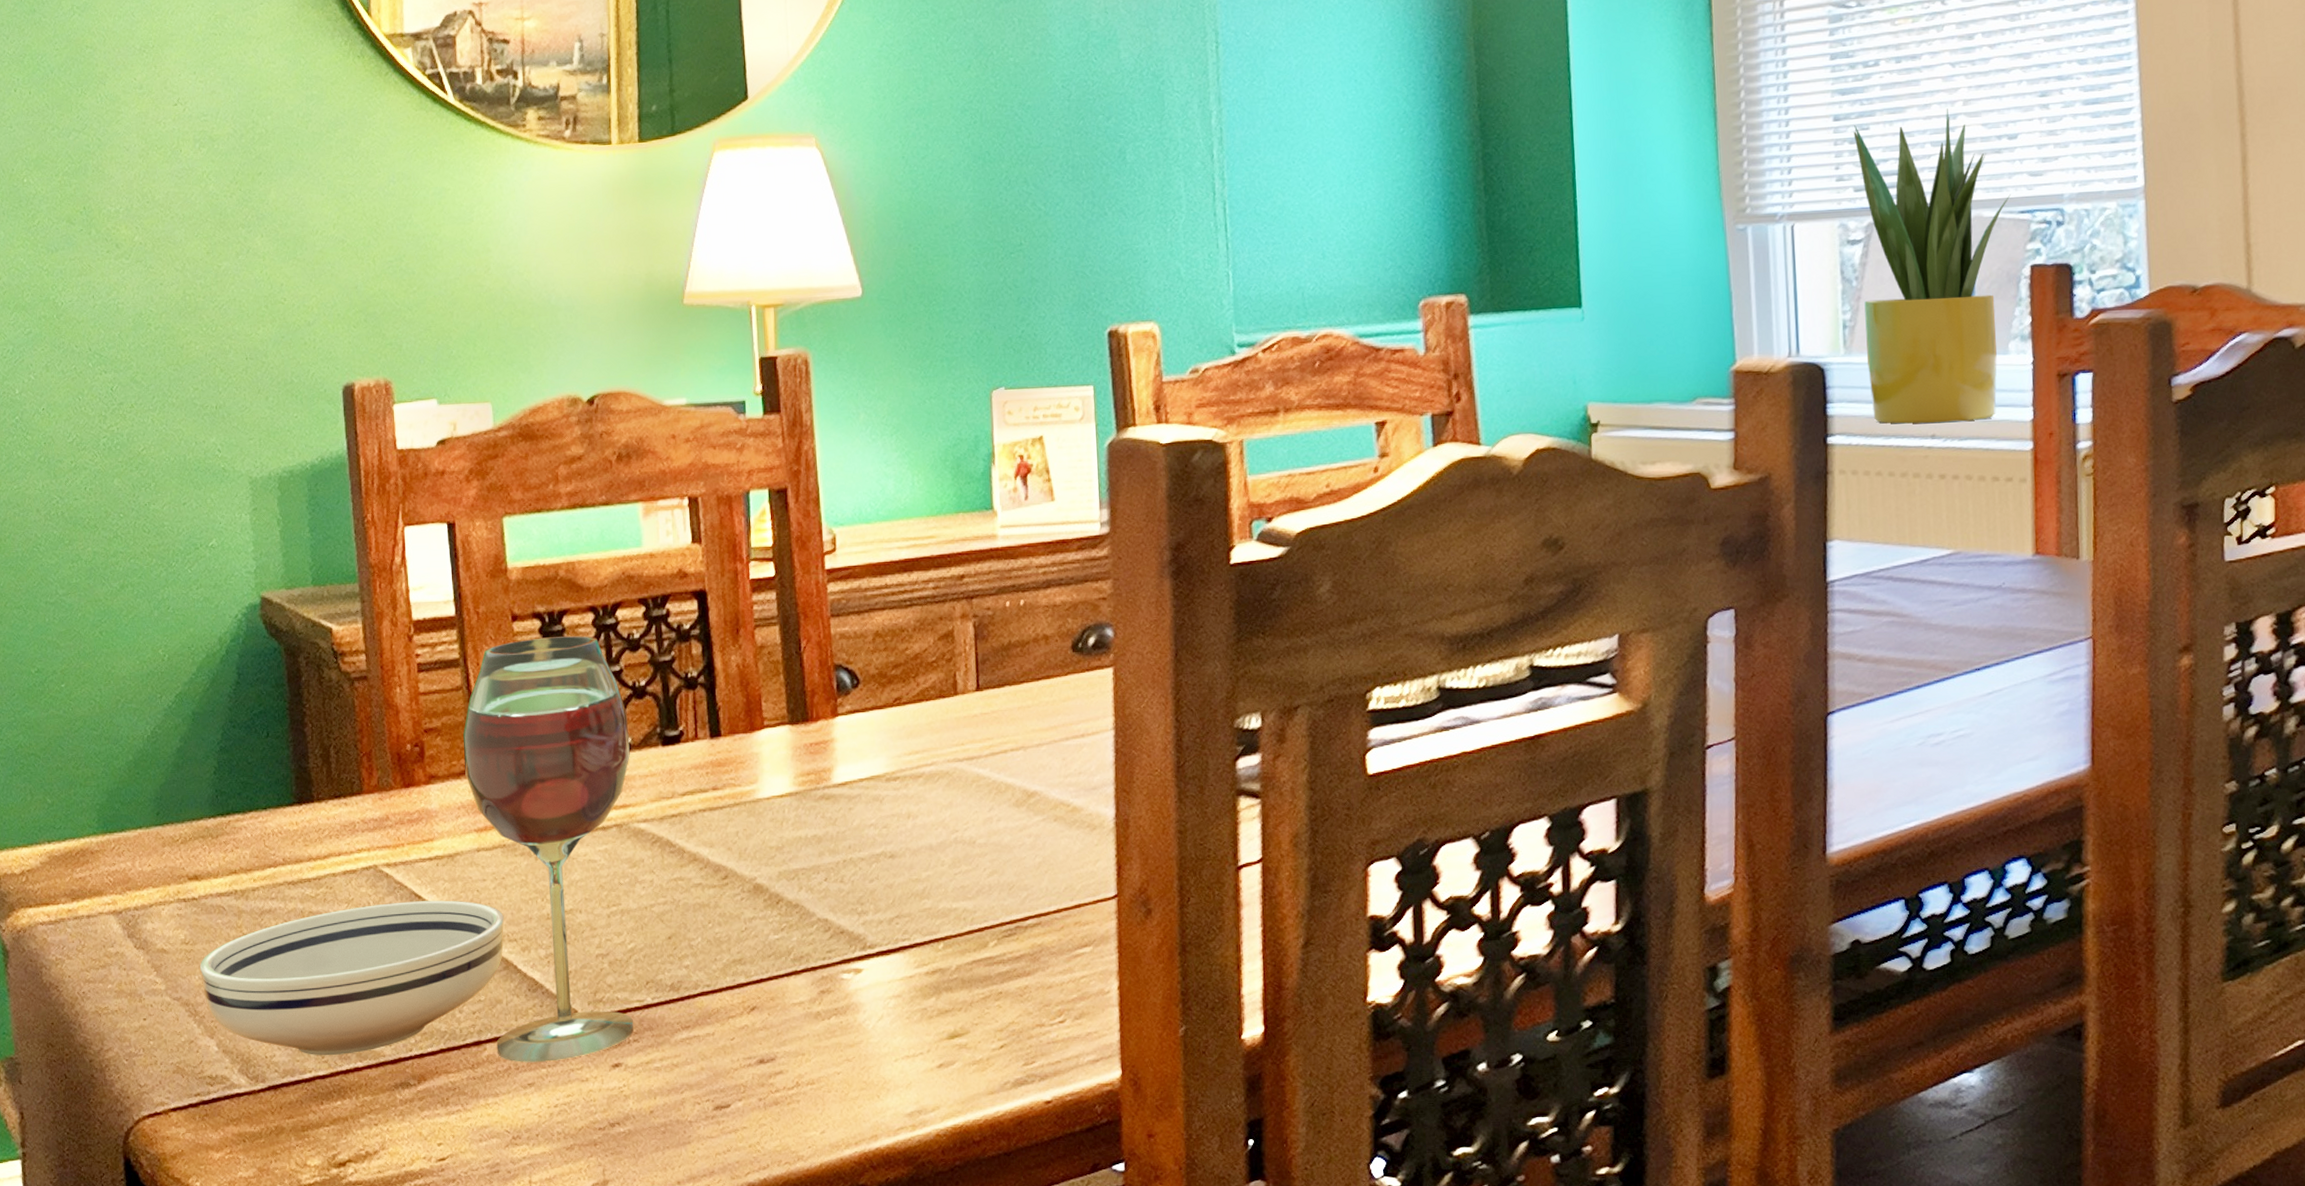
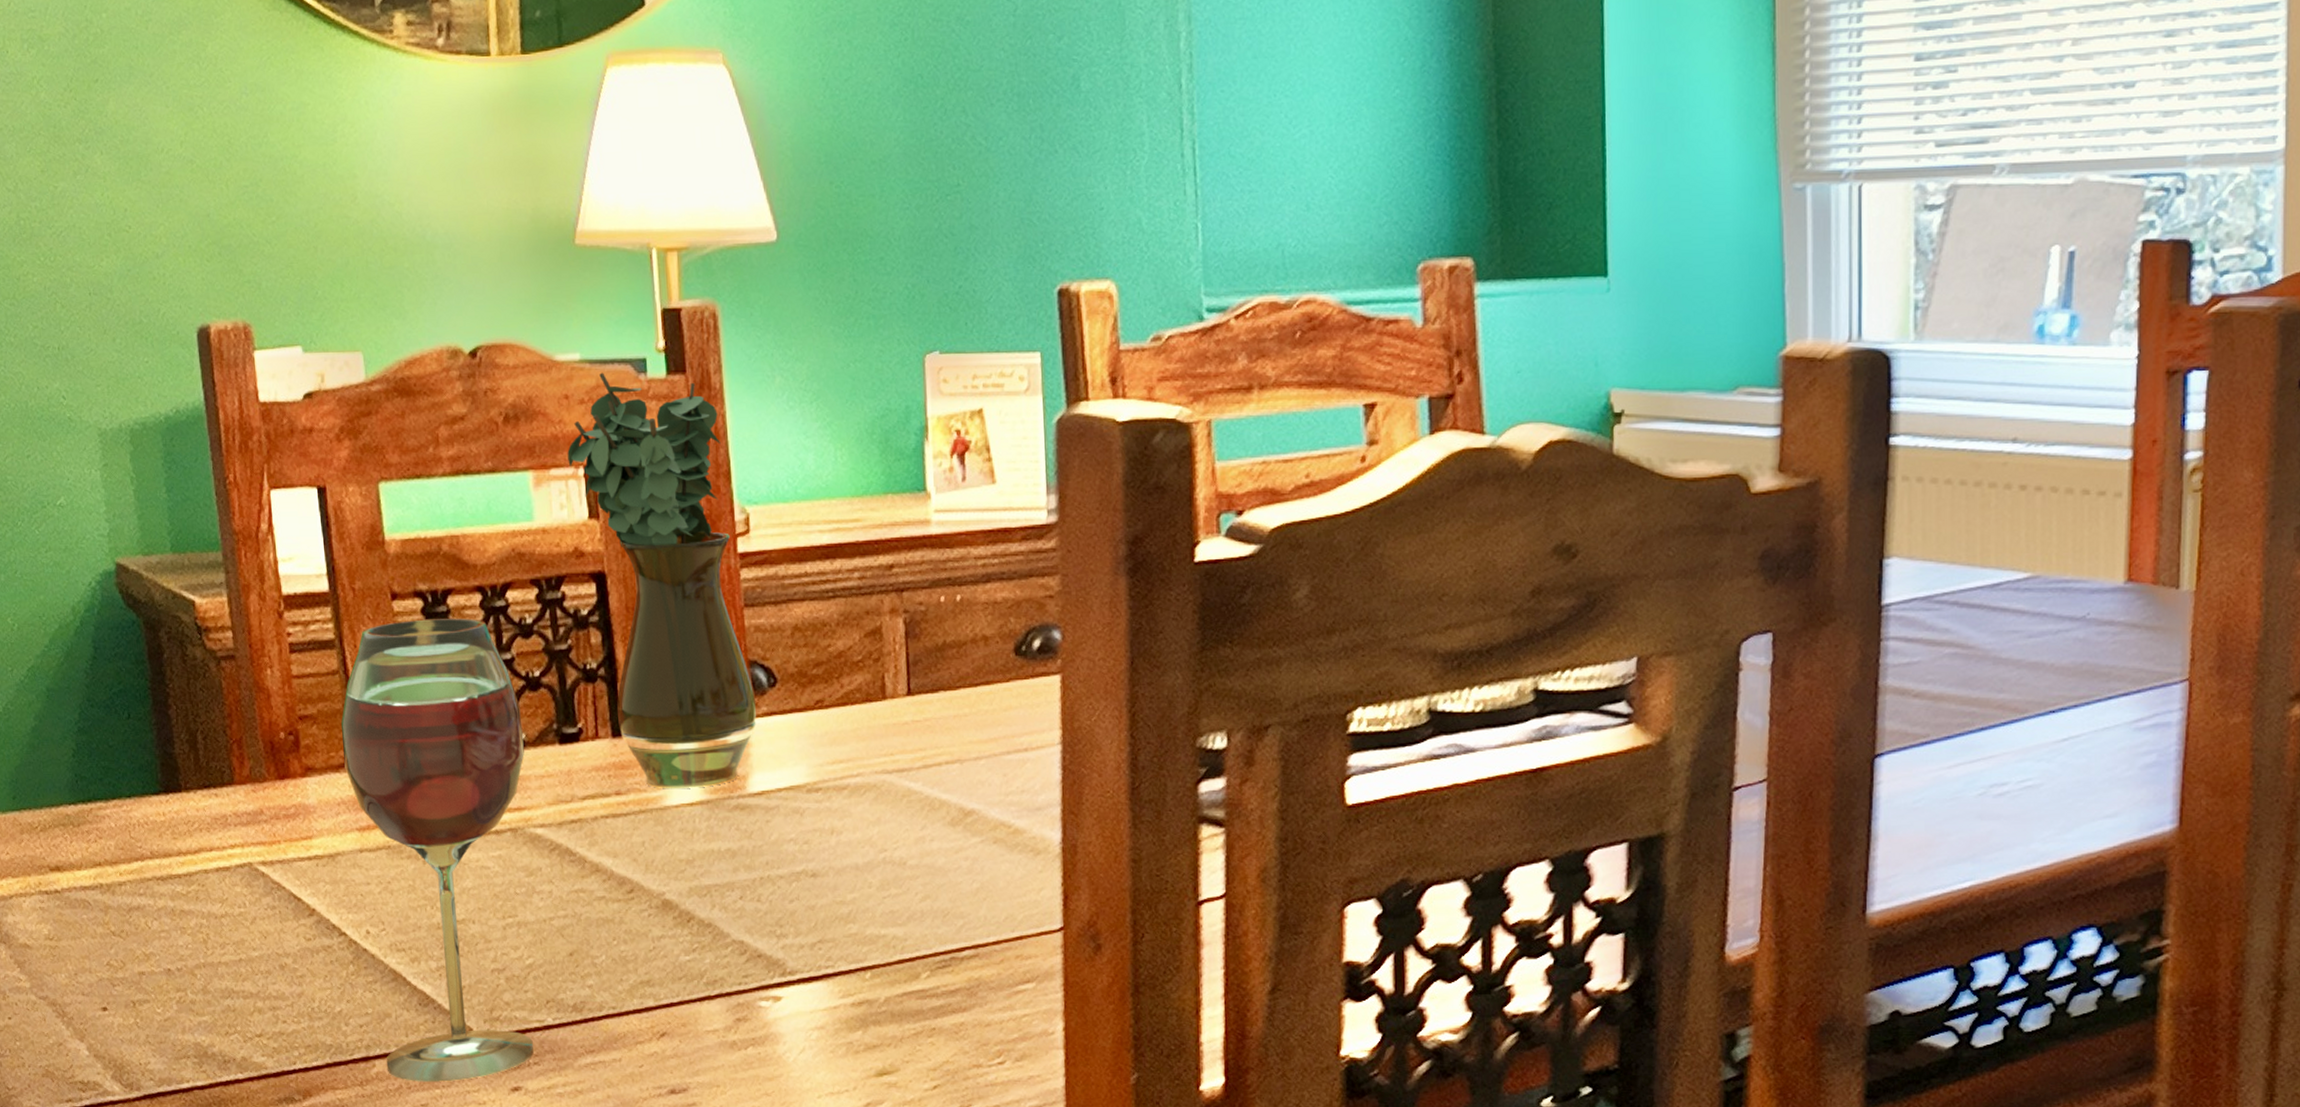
bowl: present [199,900,505,1056] -> none [65,903,391,1066]
vase: none [674,414,841,783] -> present [567,372,757,788]
planter: present [1853,108,2011,424] -> none [1938,49,2123,424]

